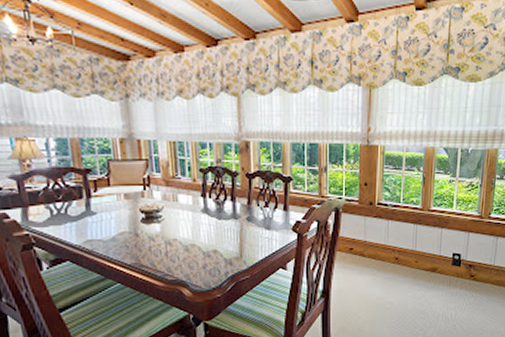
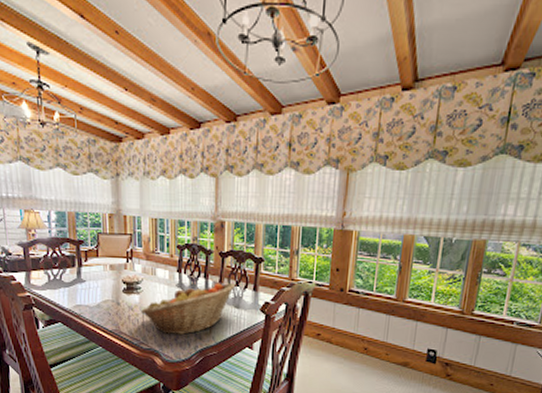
fruit basket: none [163,205,265,264] -> present [141,283,236,335]

